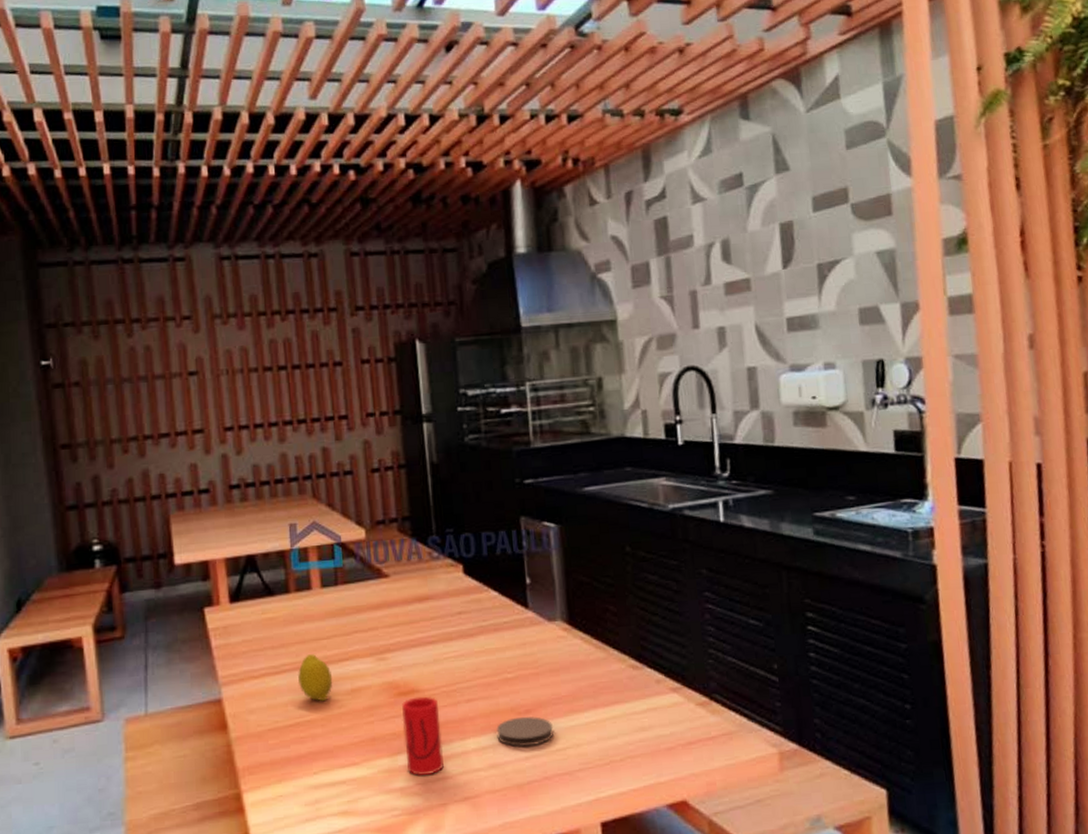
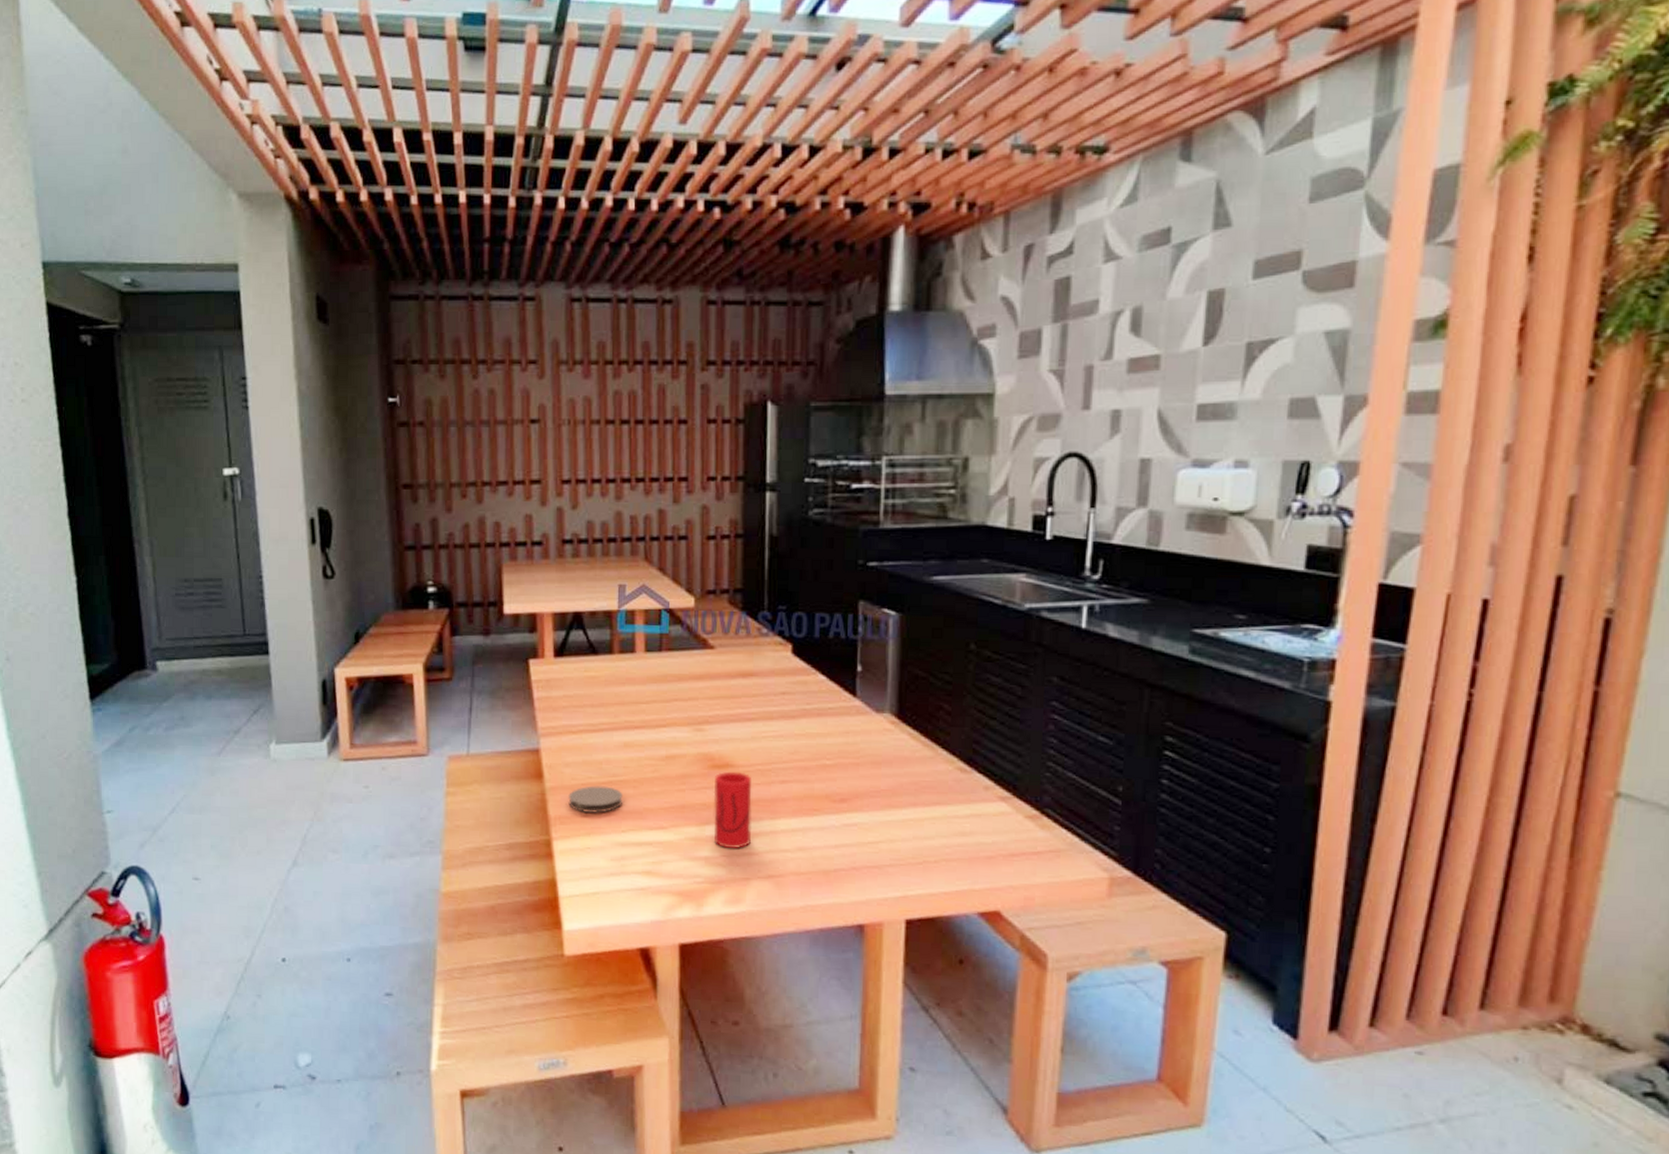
coaster: none [255,728,313,760] -> present [568,785,624,814]
fruit: present [298,654,333,702] -> none [615,717,649,764]
coaster: present [496,716,553,747] -> none [808,804,867,835]

